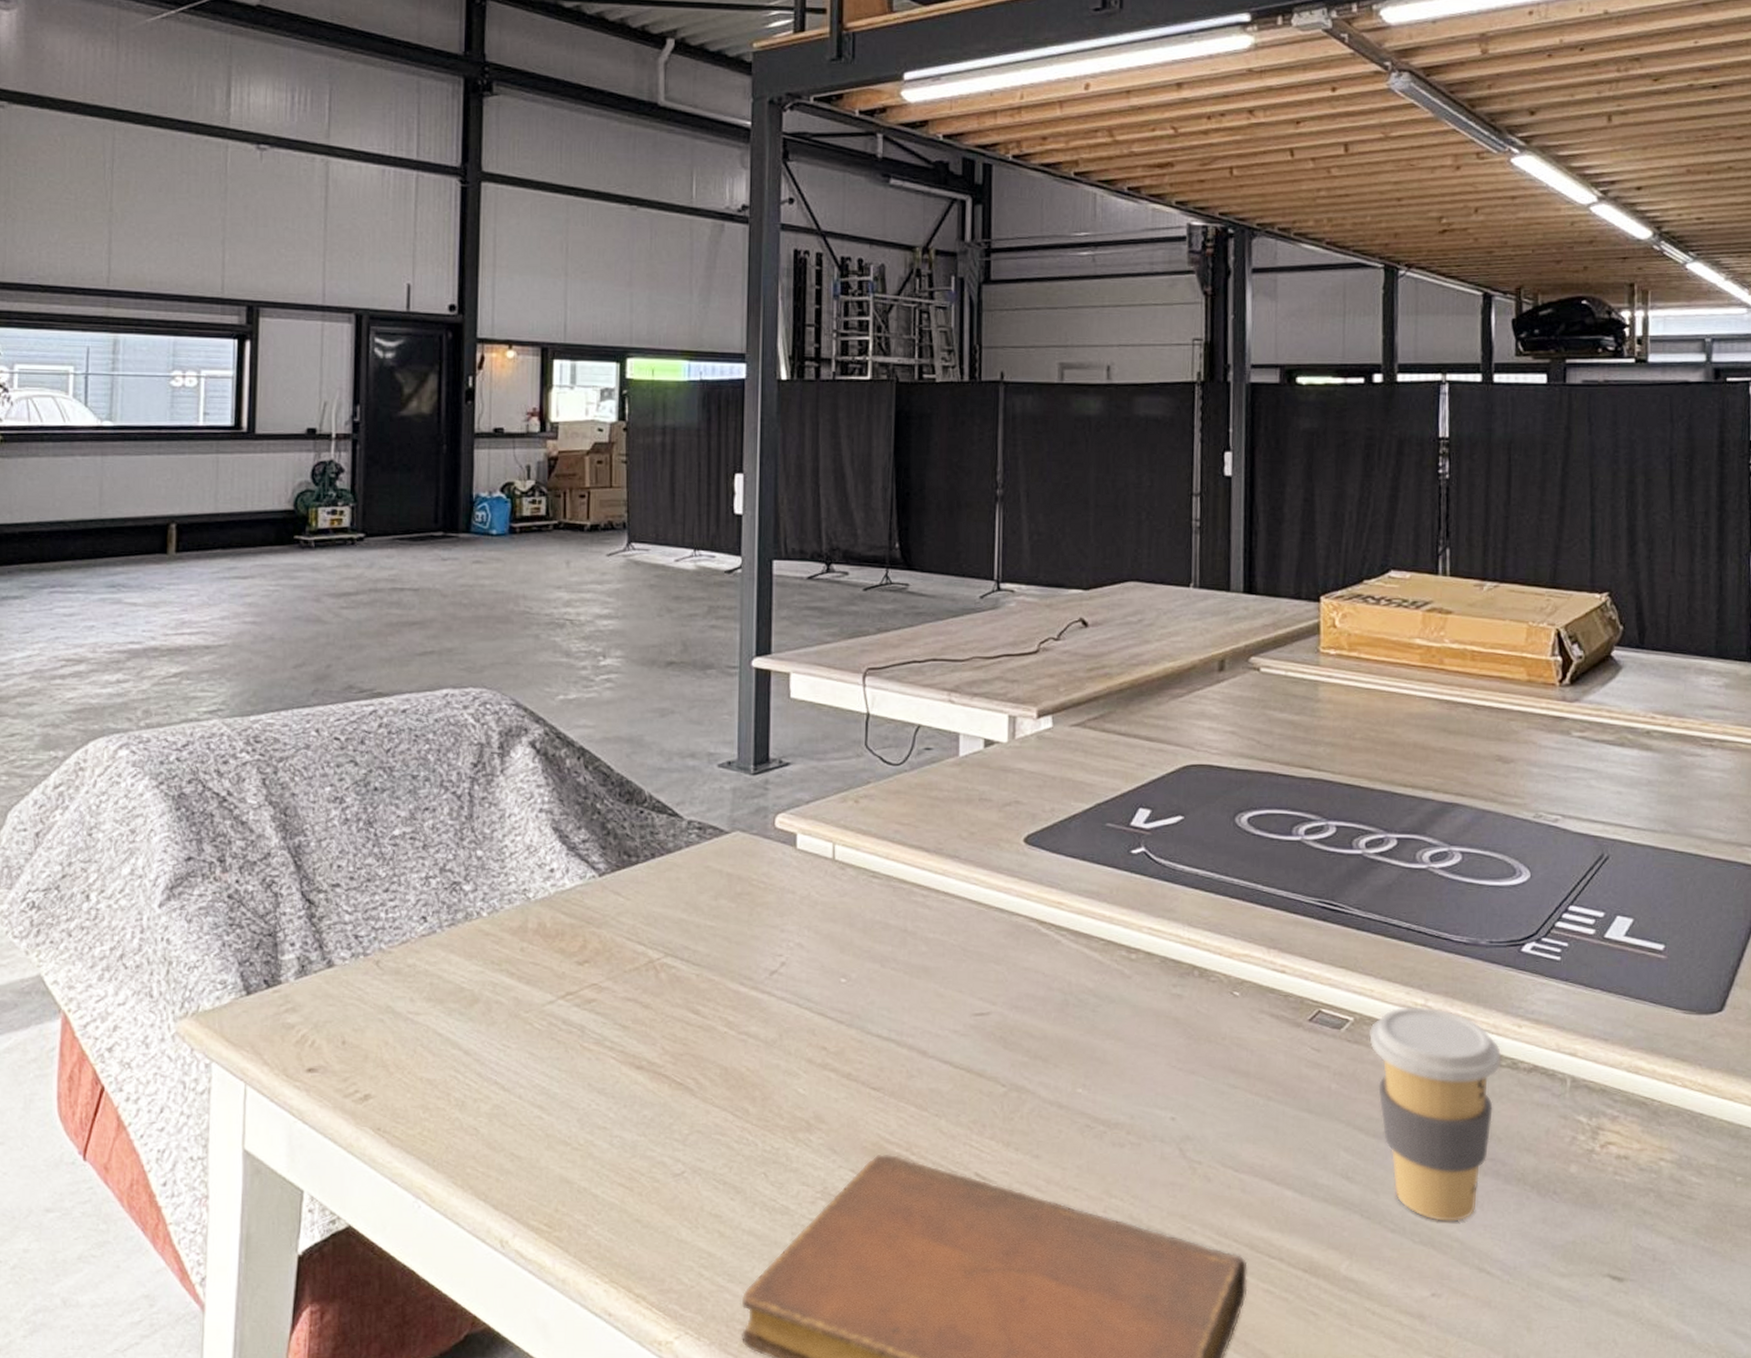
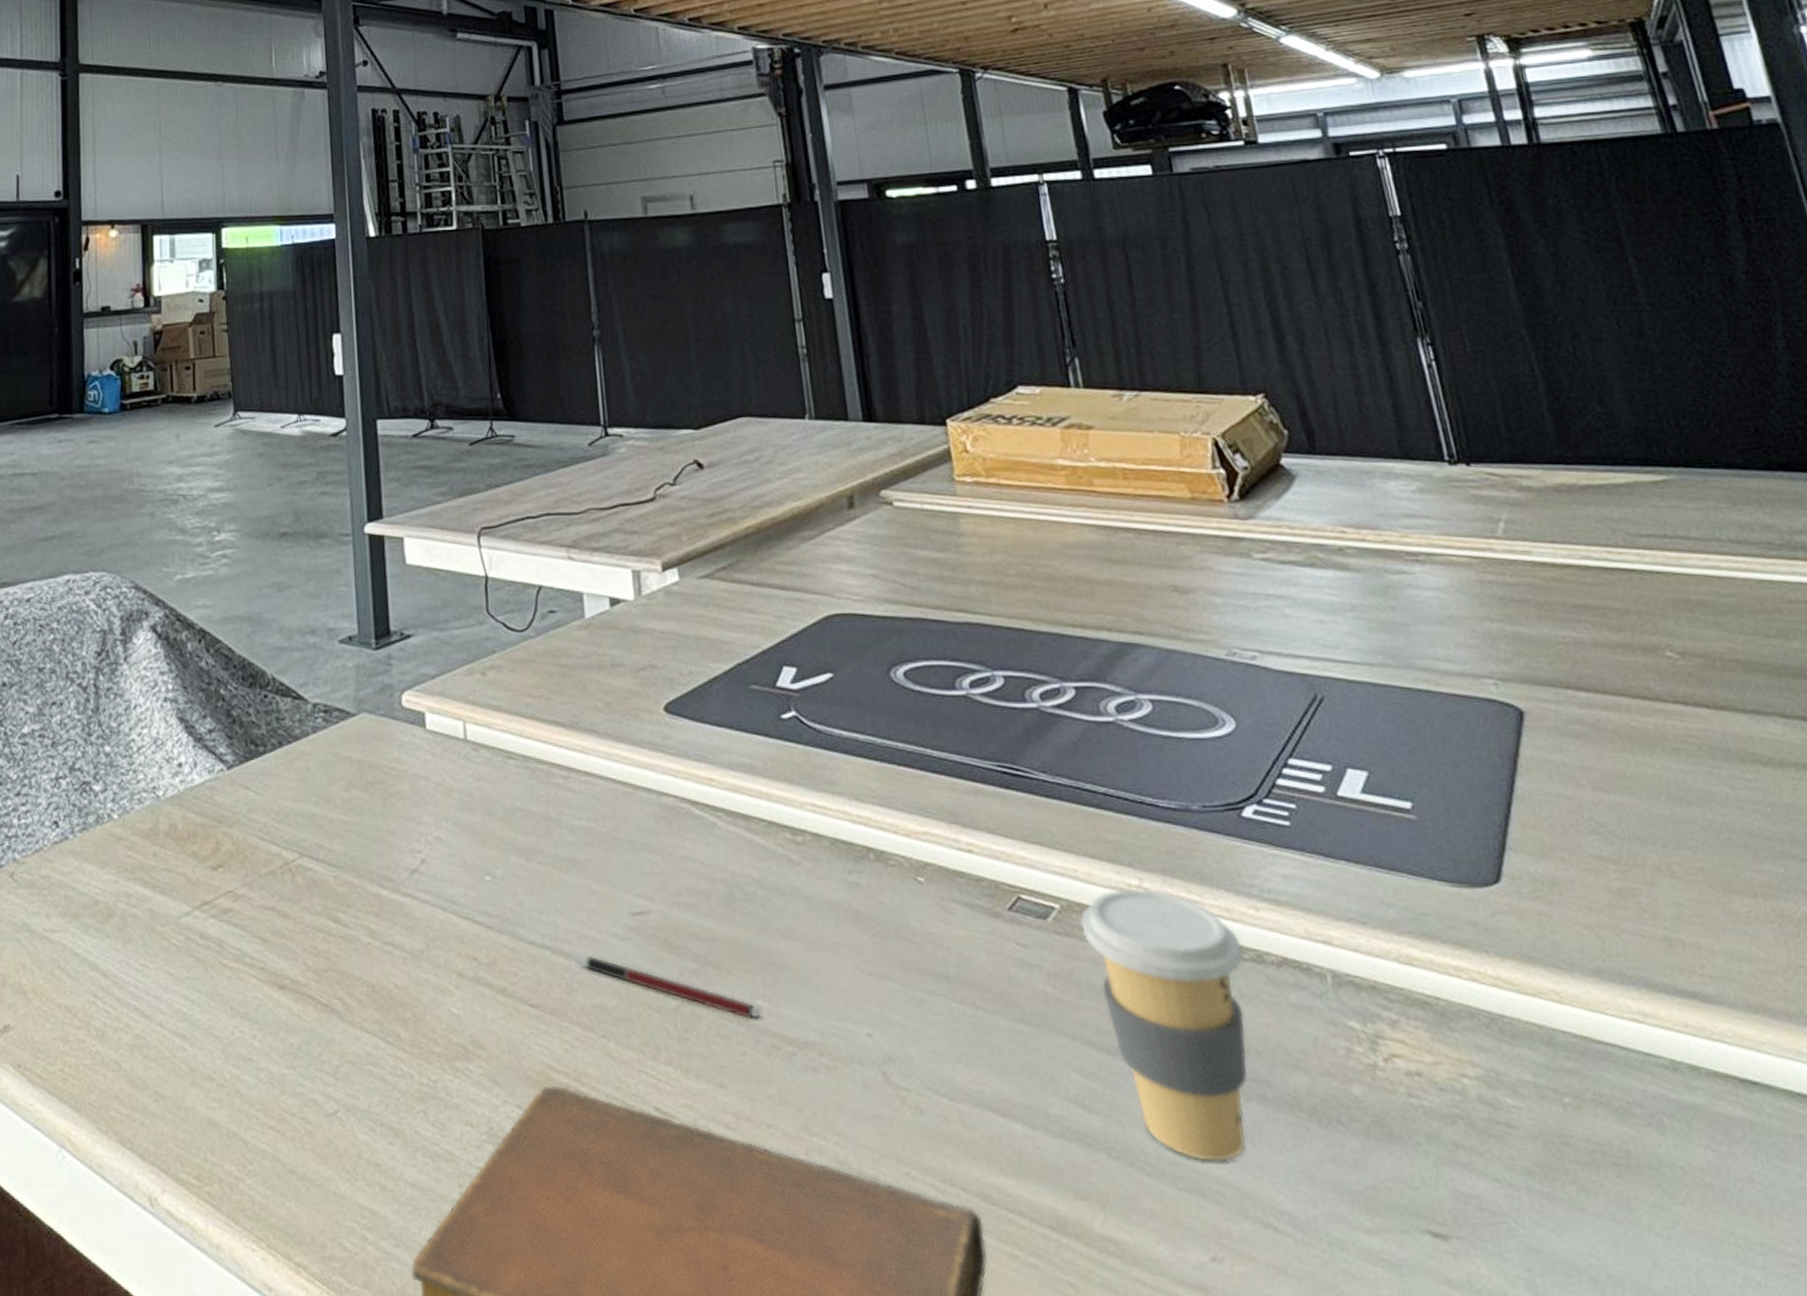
pen: none [911,1046,1079,1104] -> present [569,953,760,1020]

